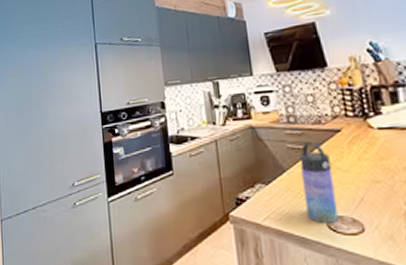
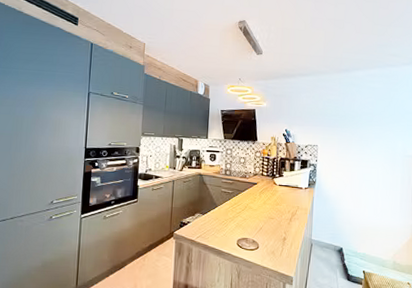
water bottle: present [299,142,339,223] -> none [226,189,247,242]

